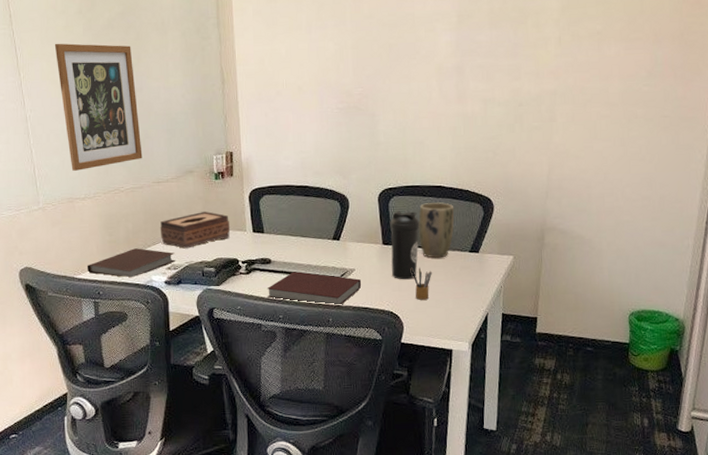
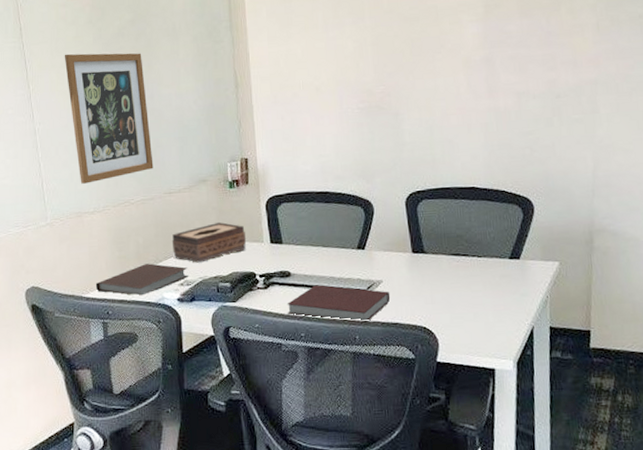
water bottle: present [390,211,420,280] -> none [419,216,453,292]
pencil box: present [410,267,432,300] -> none [443,276,468,313]
plant pot: present [418,201,455,258] -> none [450,204,491,267]

